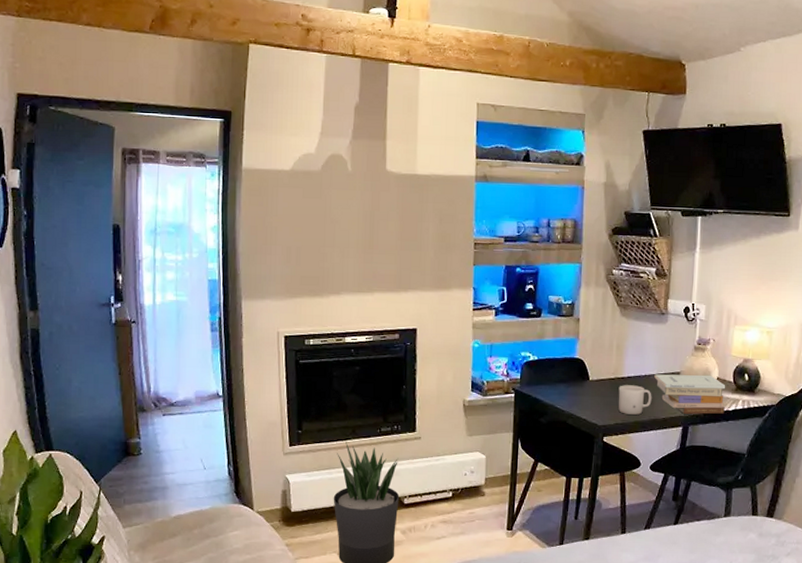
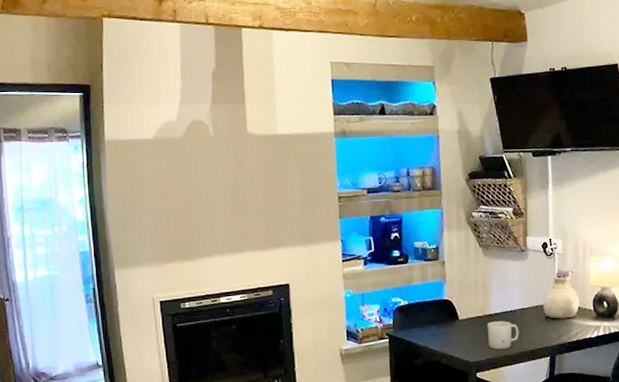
books: present [654,374,726,414] -> none [520,305,588,344]

